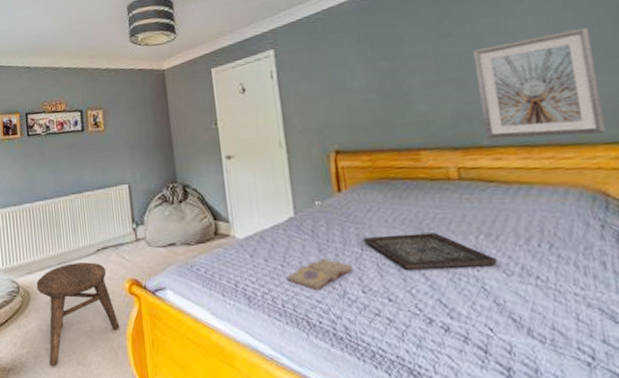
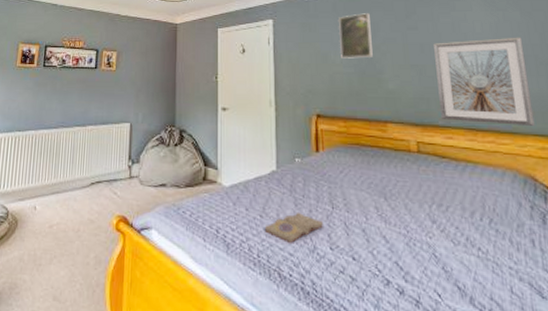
stool: present [36,262,120,366] -> none [25,194,102,299]
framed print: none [351,25,398,83] -> present [337,13,373,59]
tray: present [363,232,498,270] -> none [335,196,447,234]

